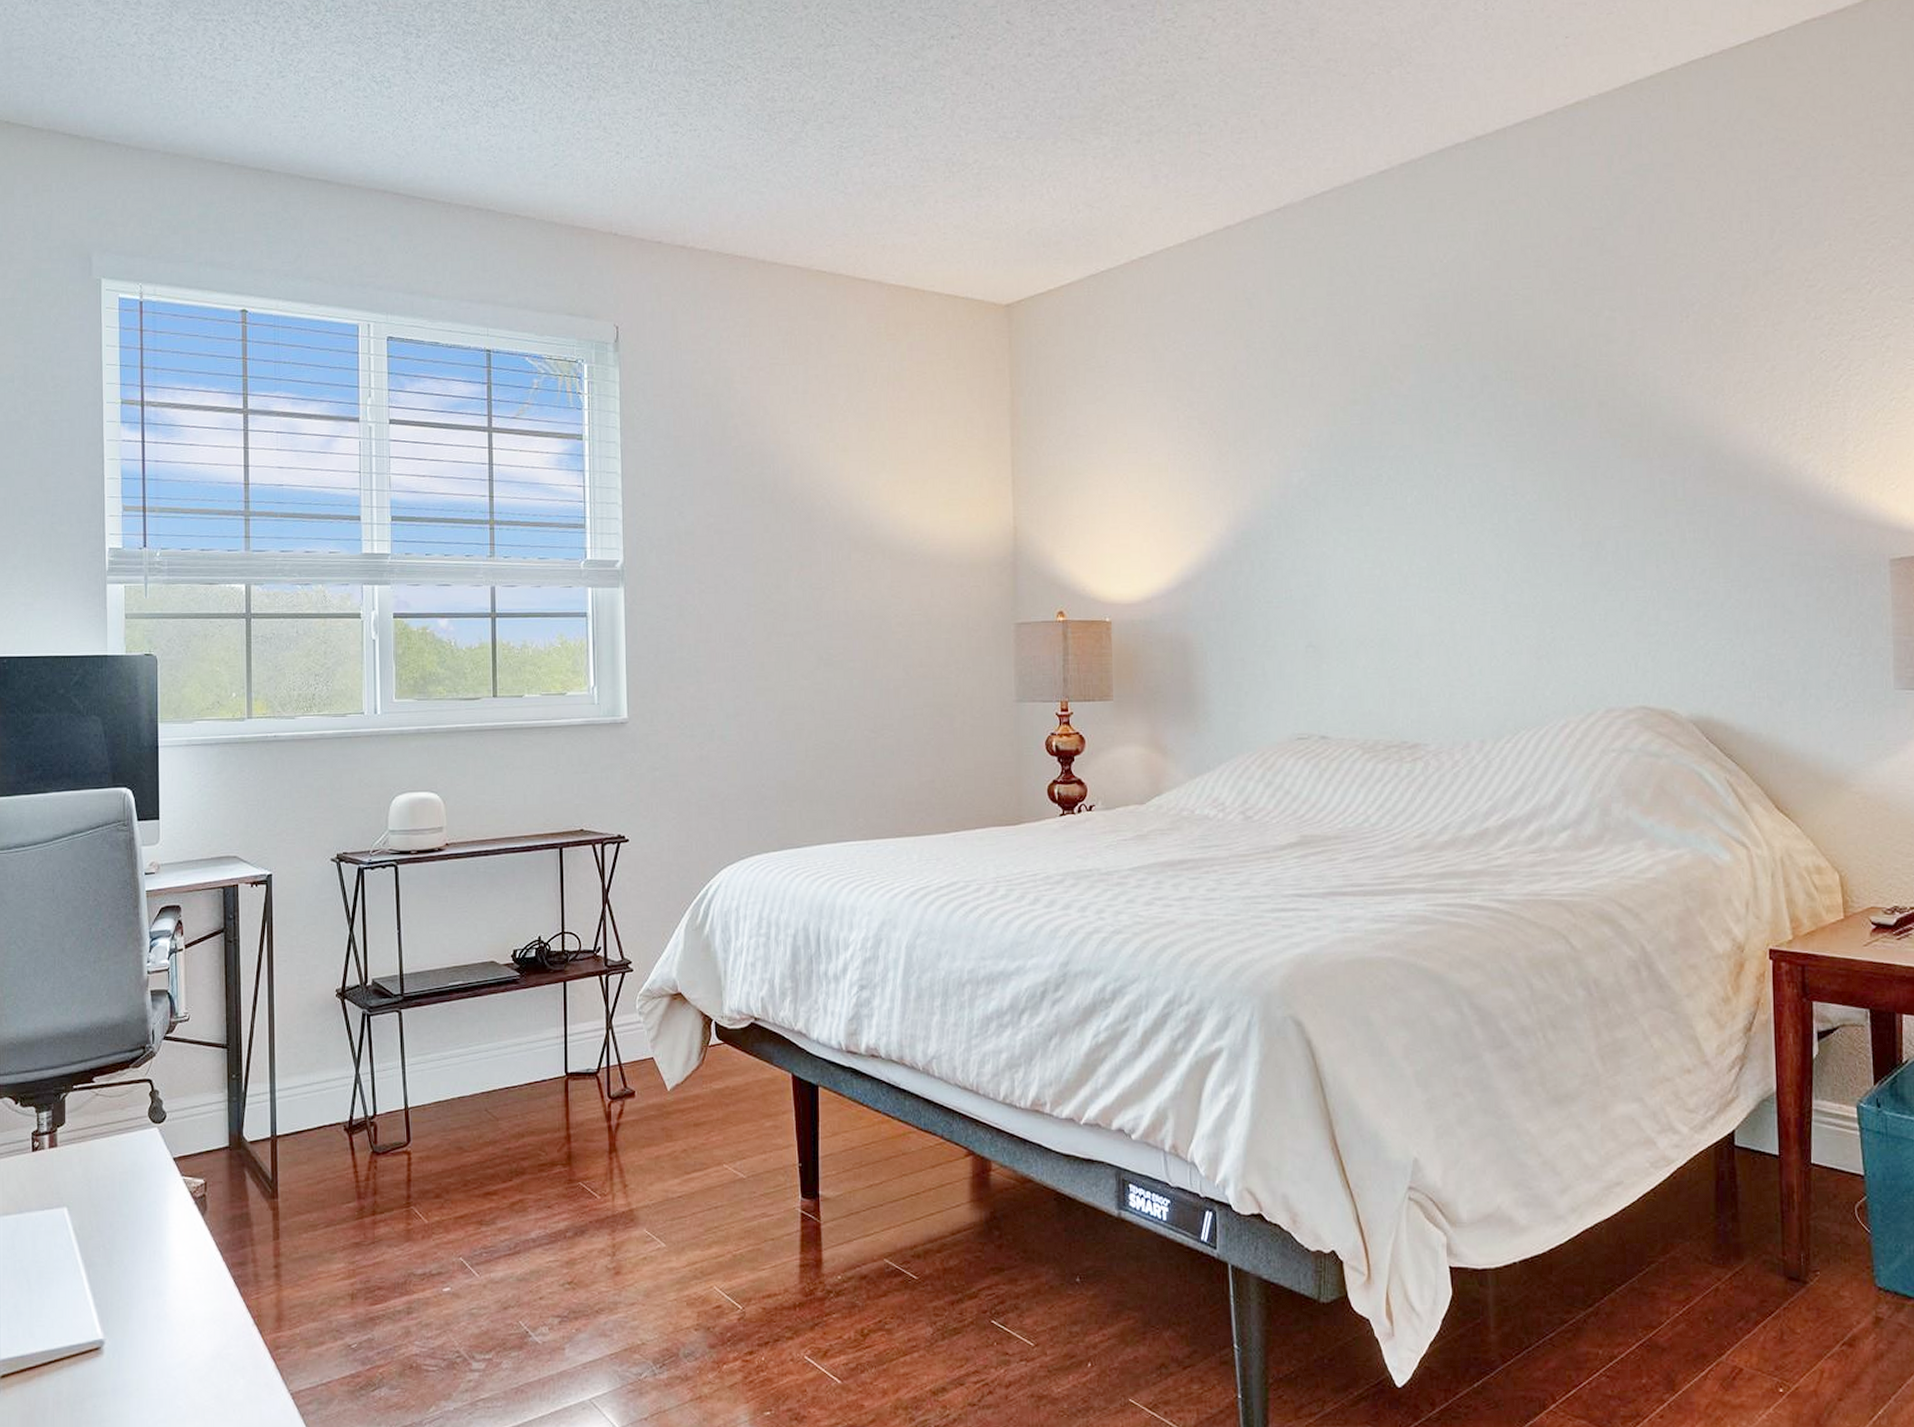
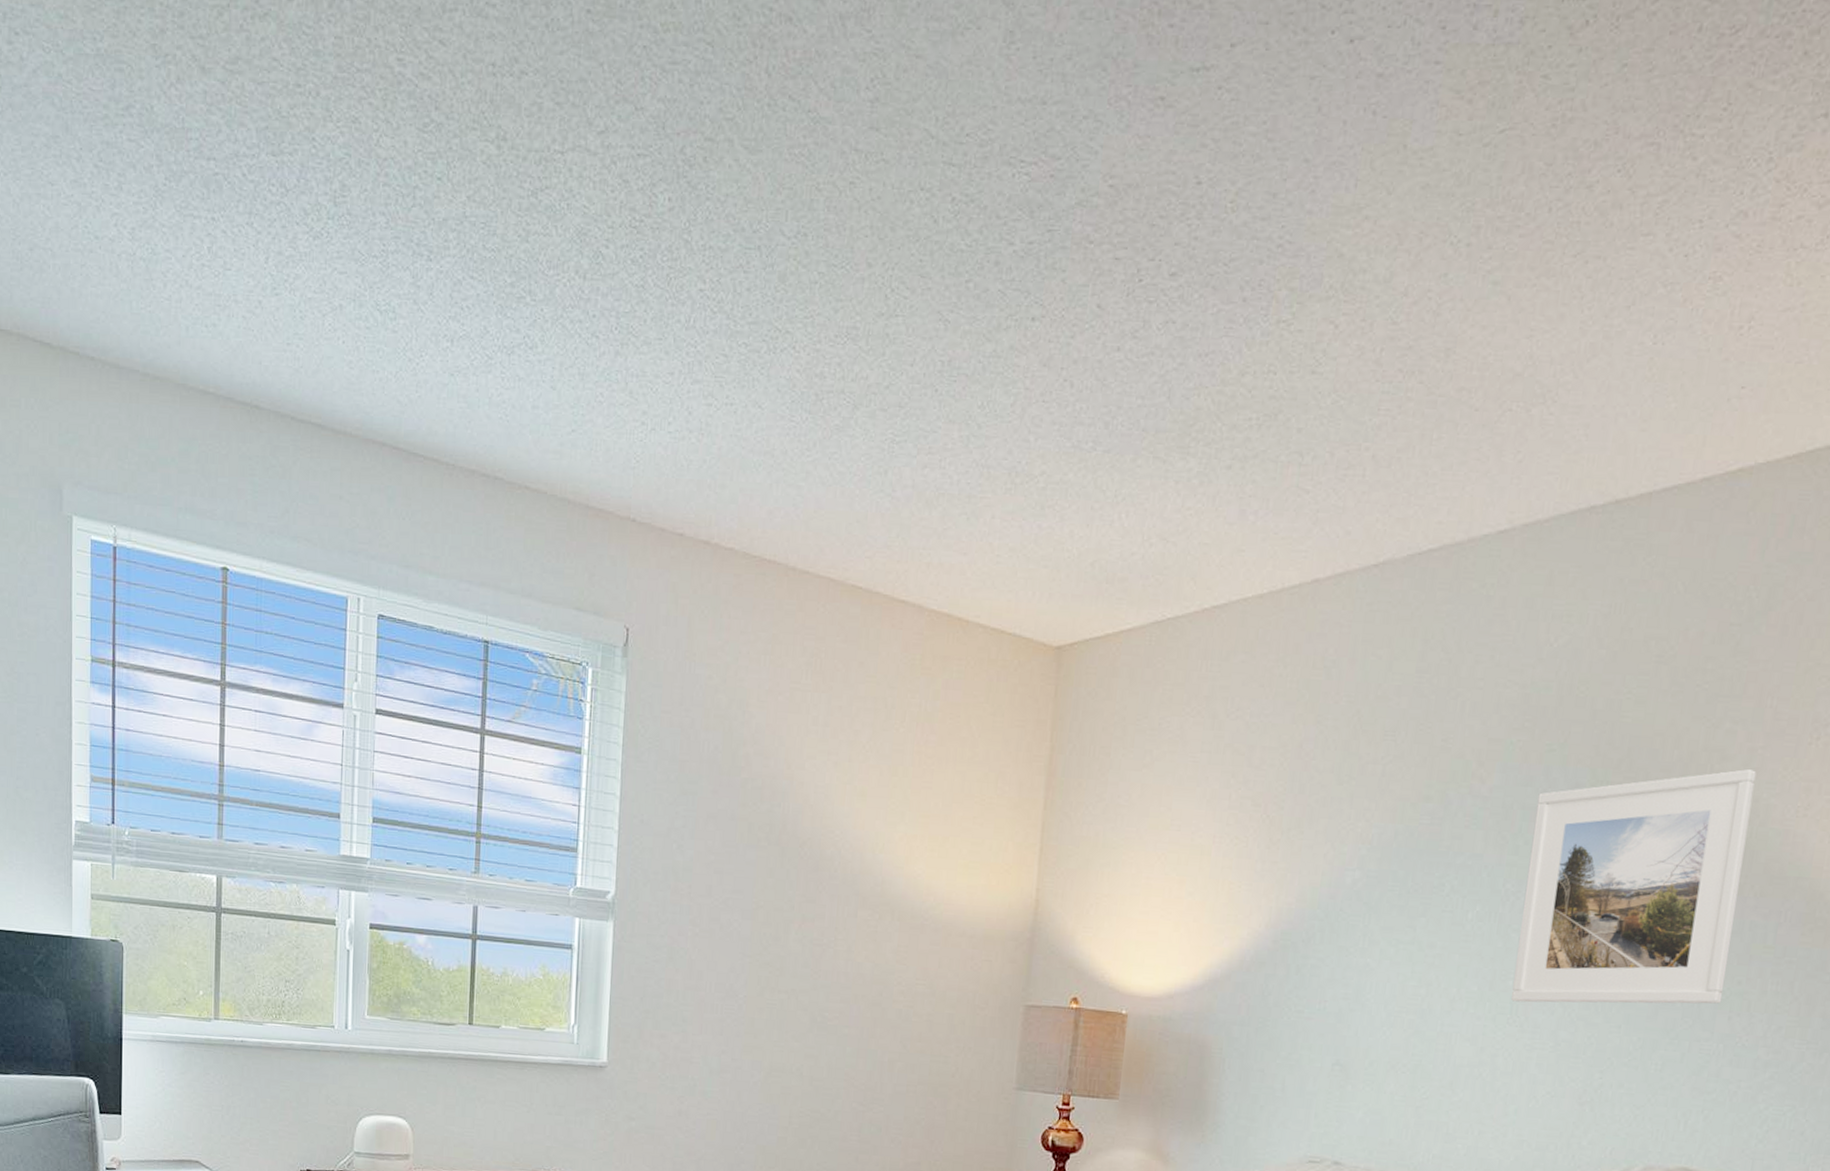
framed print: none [1452,348,1648,572] -> present [1511,768,1757,1004]

